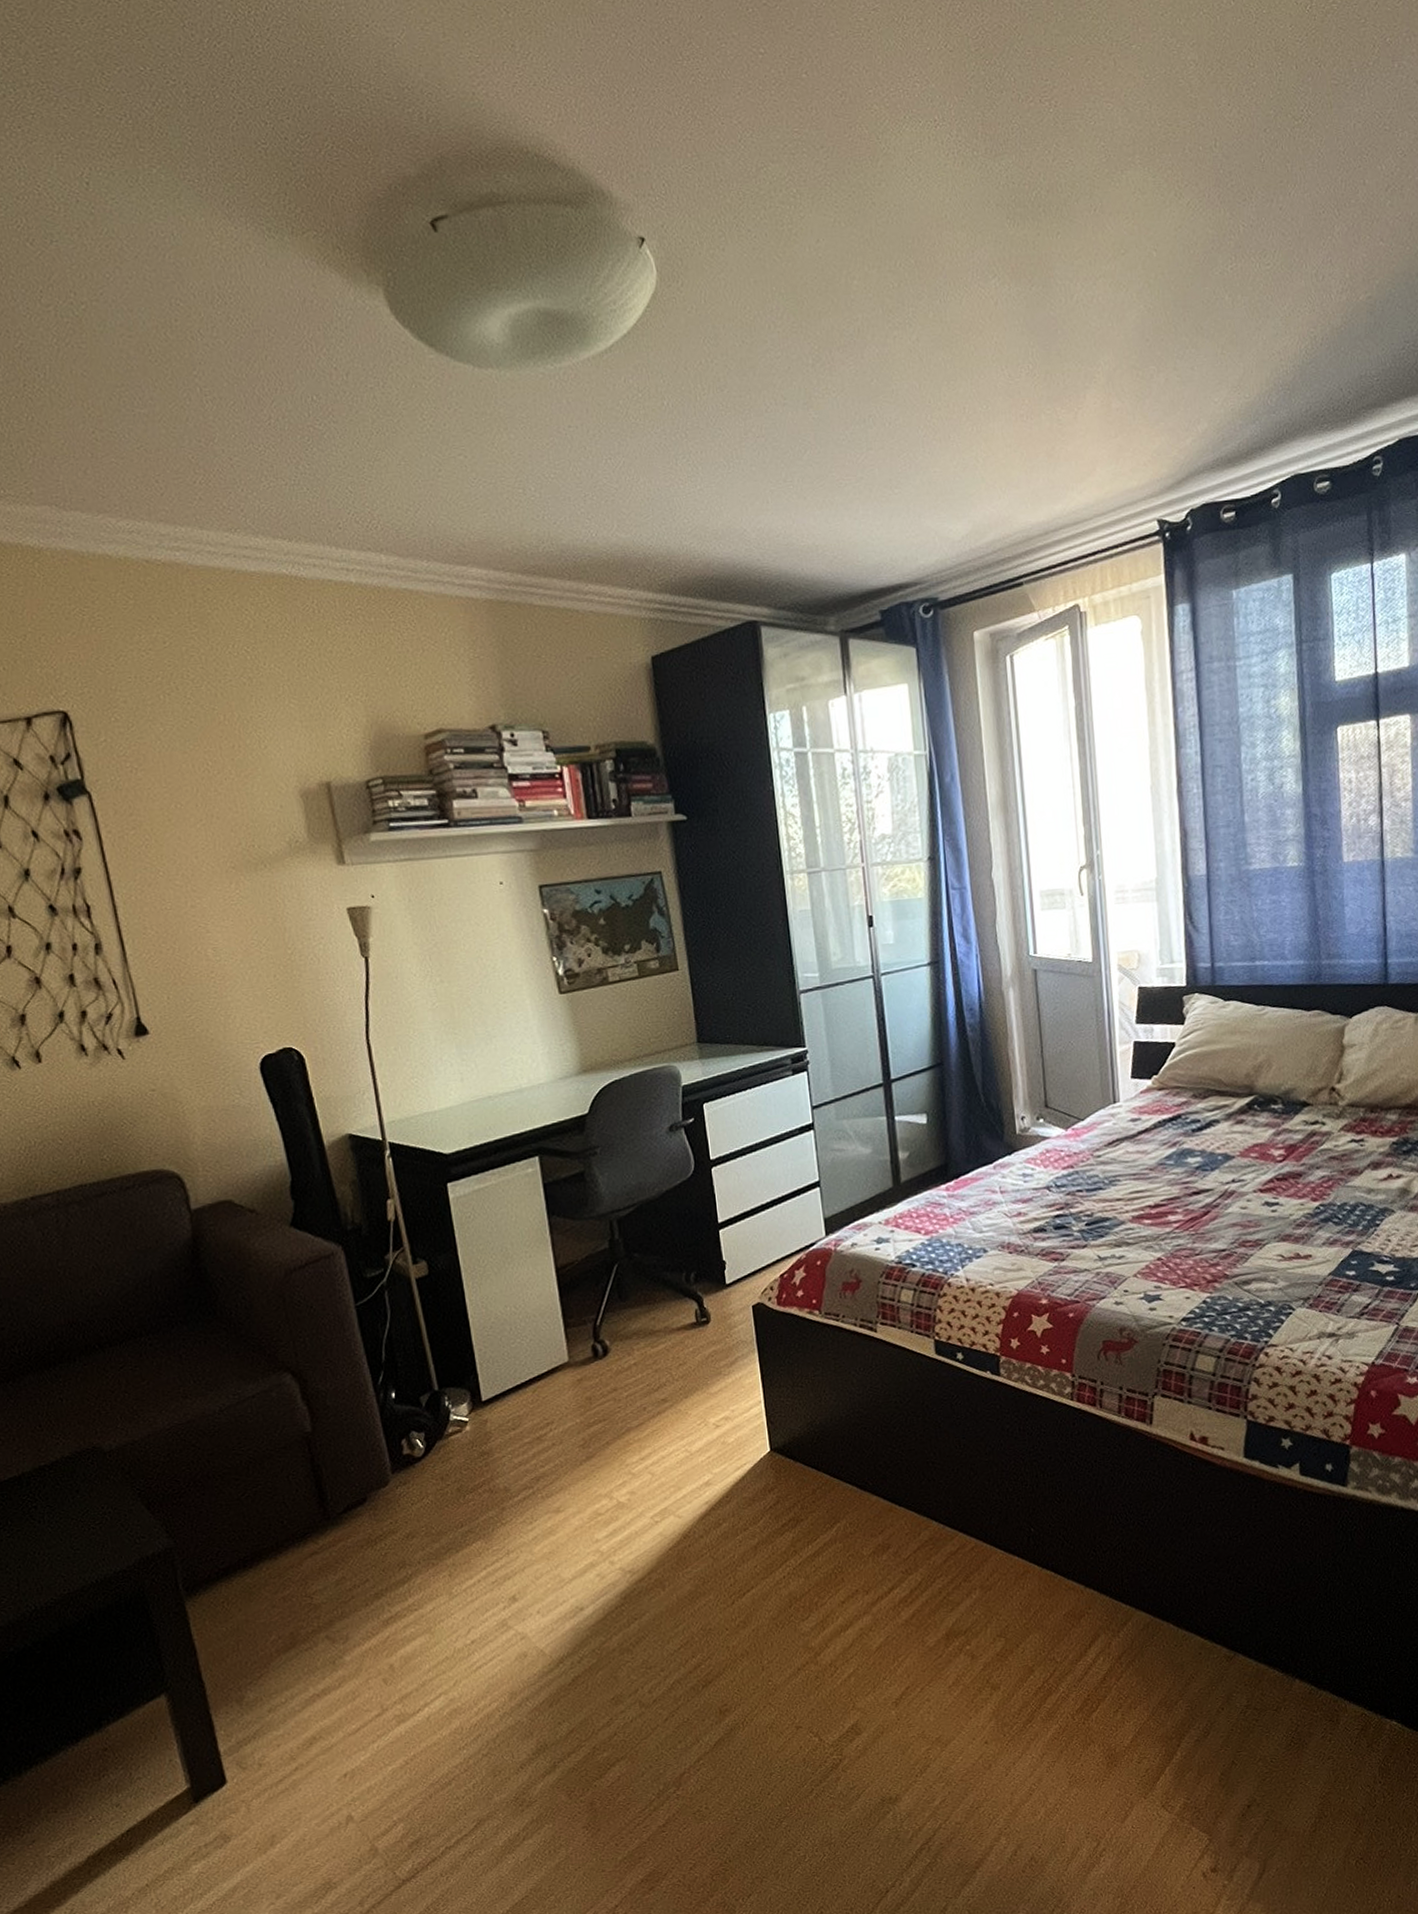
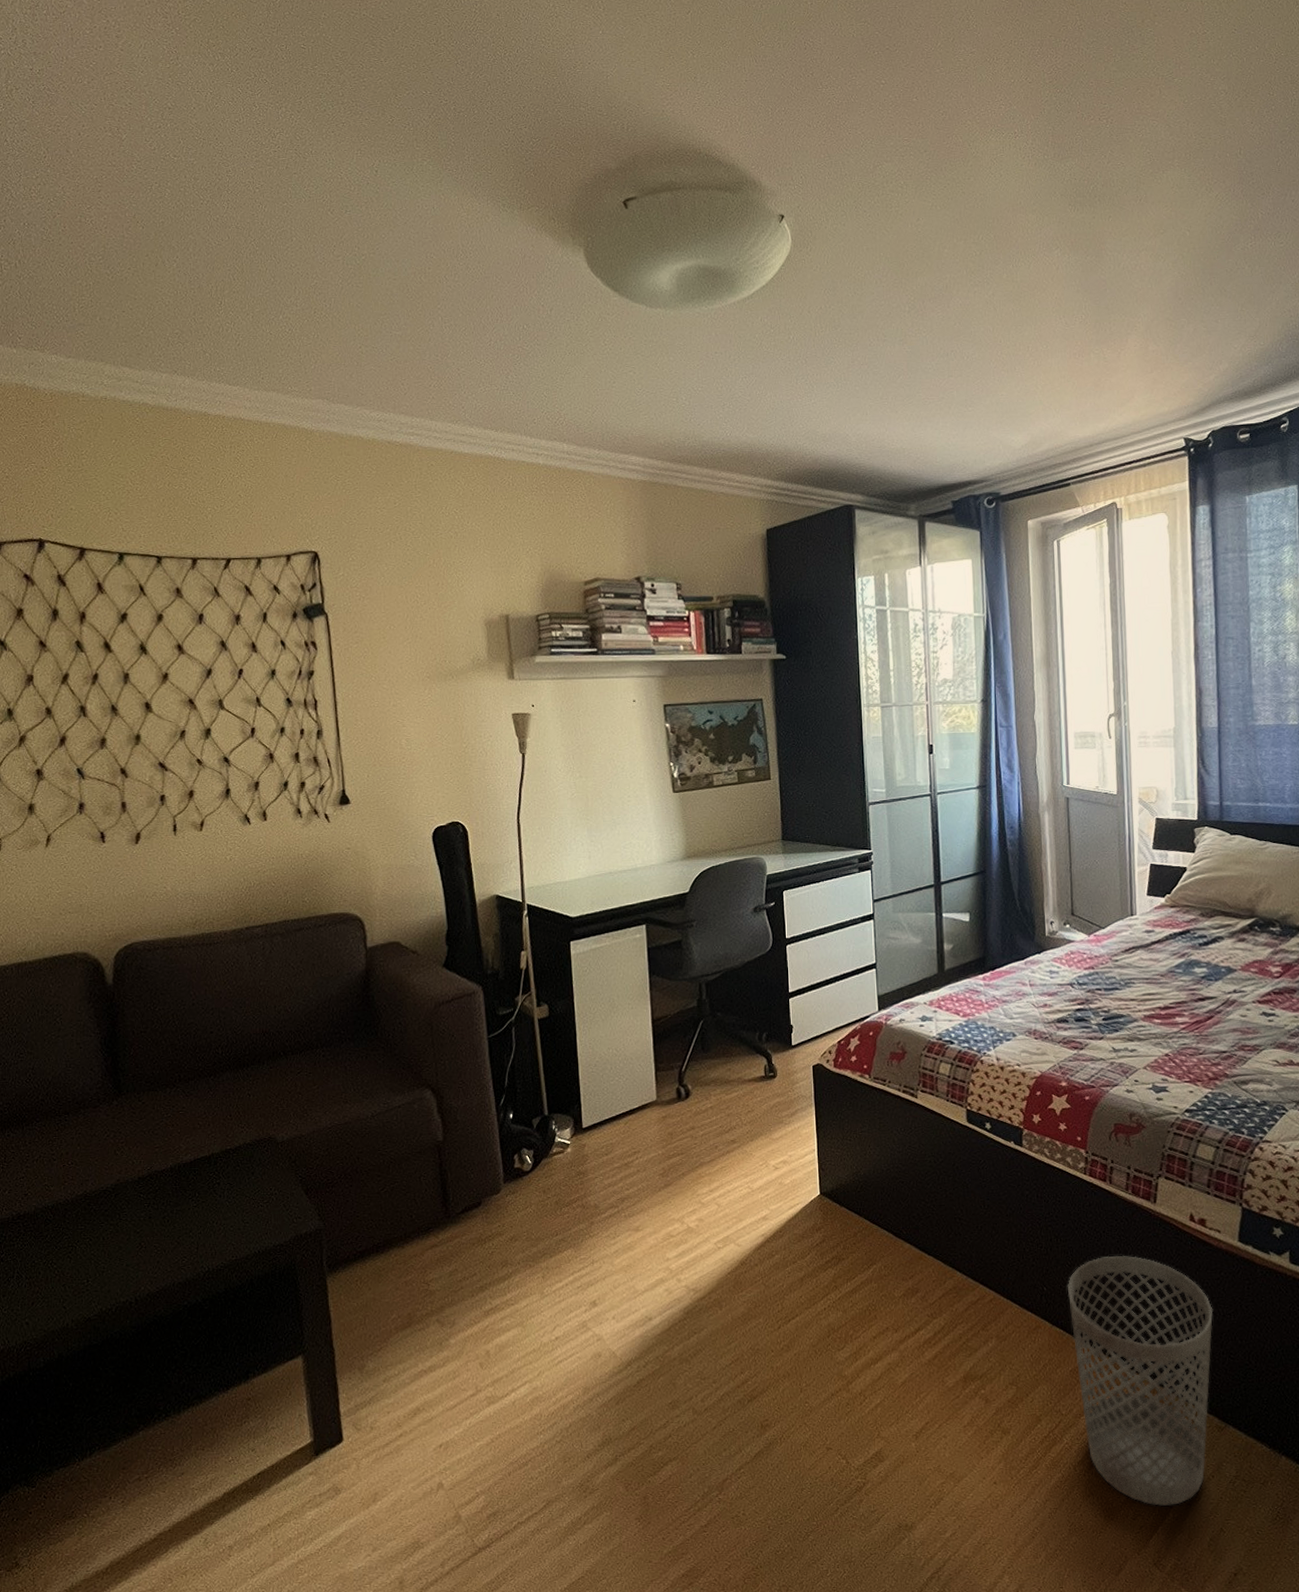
wastebasket: none [1056,1484,1218,1747] -> present [1067,1255,1213,1506]

